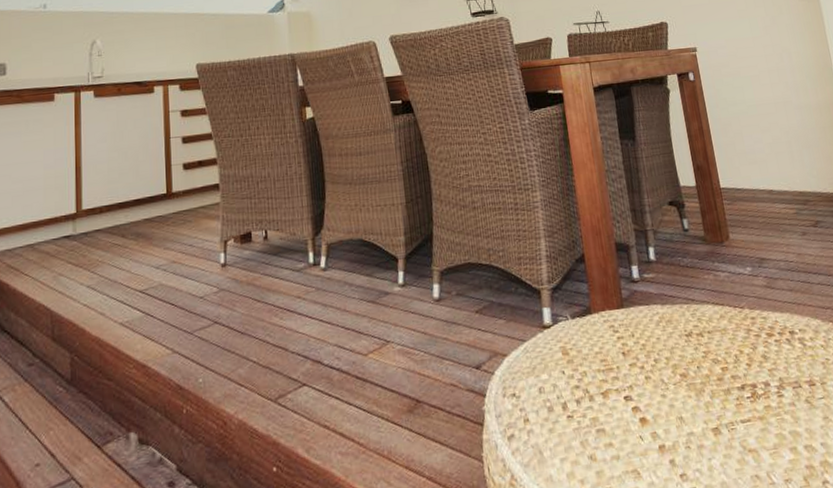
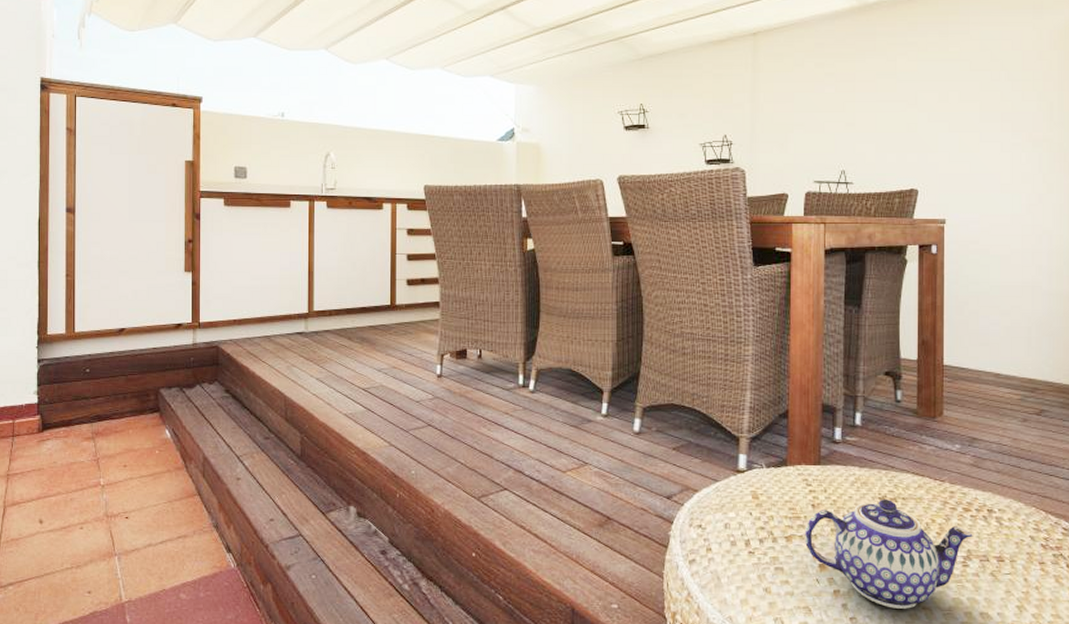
teapot: none [620,334,782,457] -> present [805,498,973,609]

